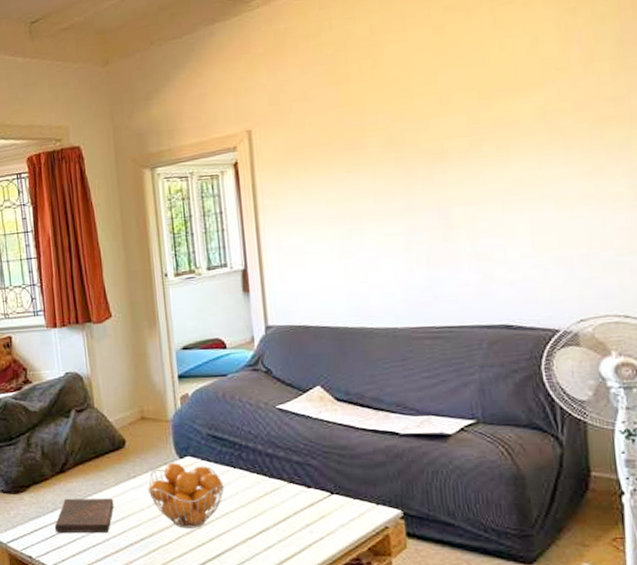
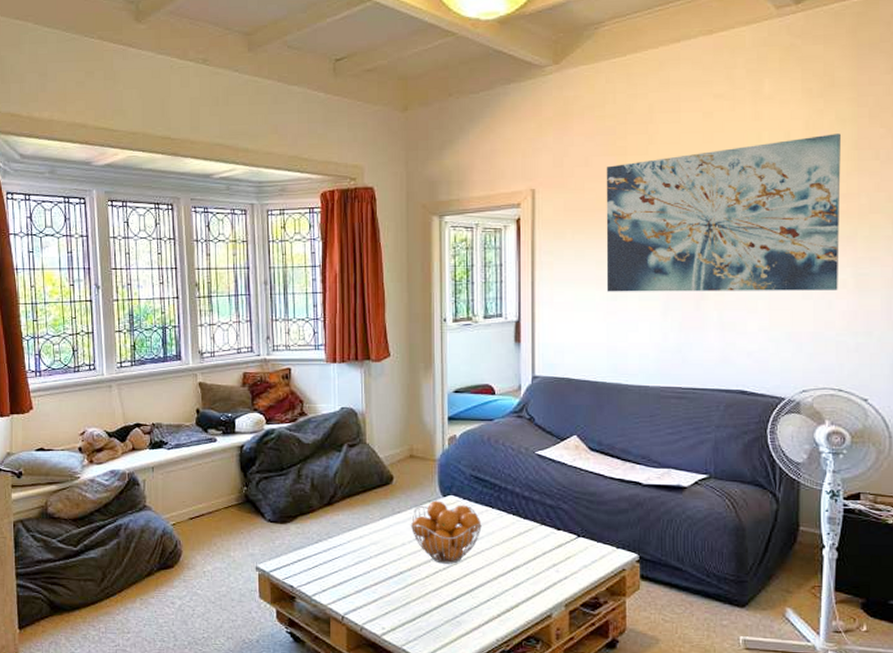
book: present [55,498,115,533] -> none [319,530,377,566]
wall art: none [327,31,613,231] -> present [606,133,841,292]

